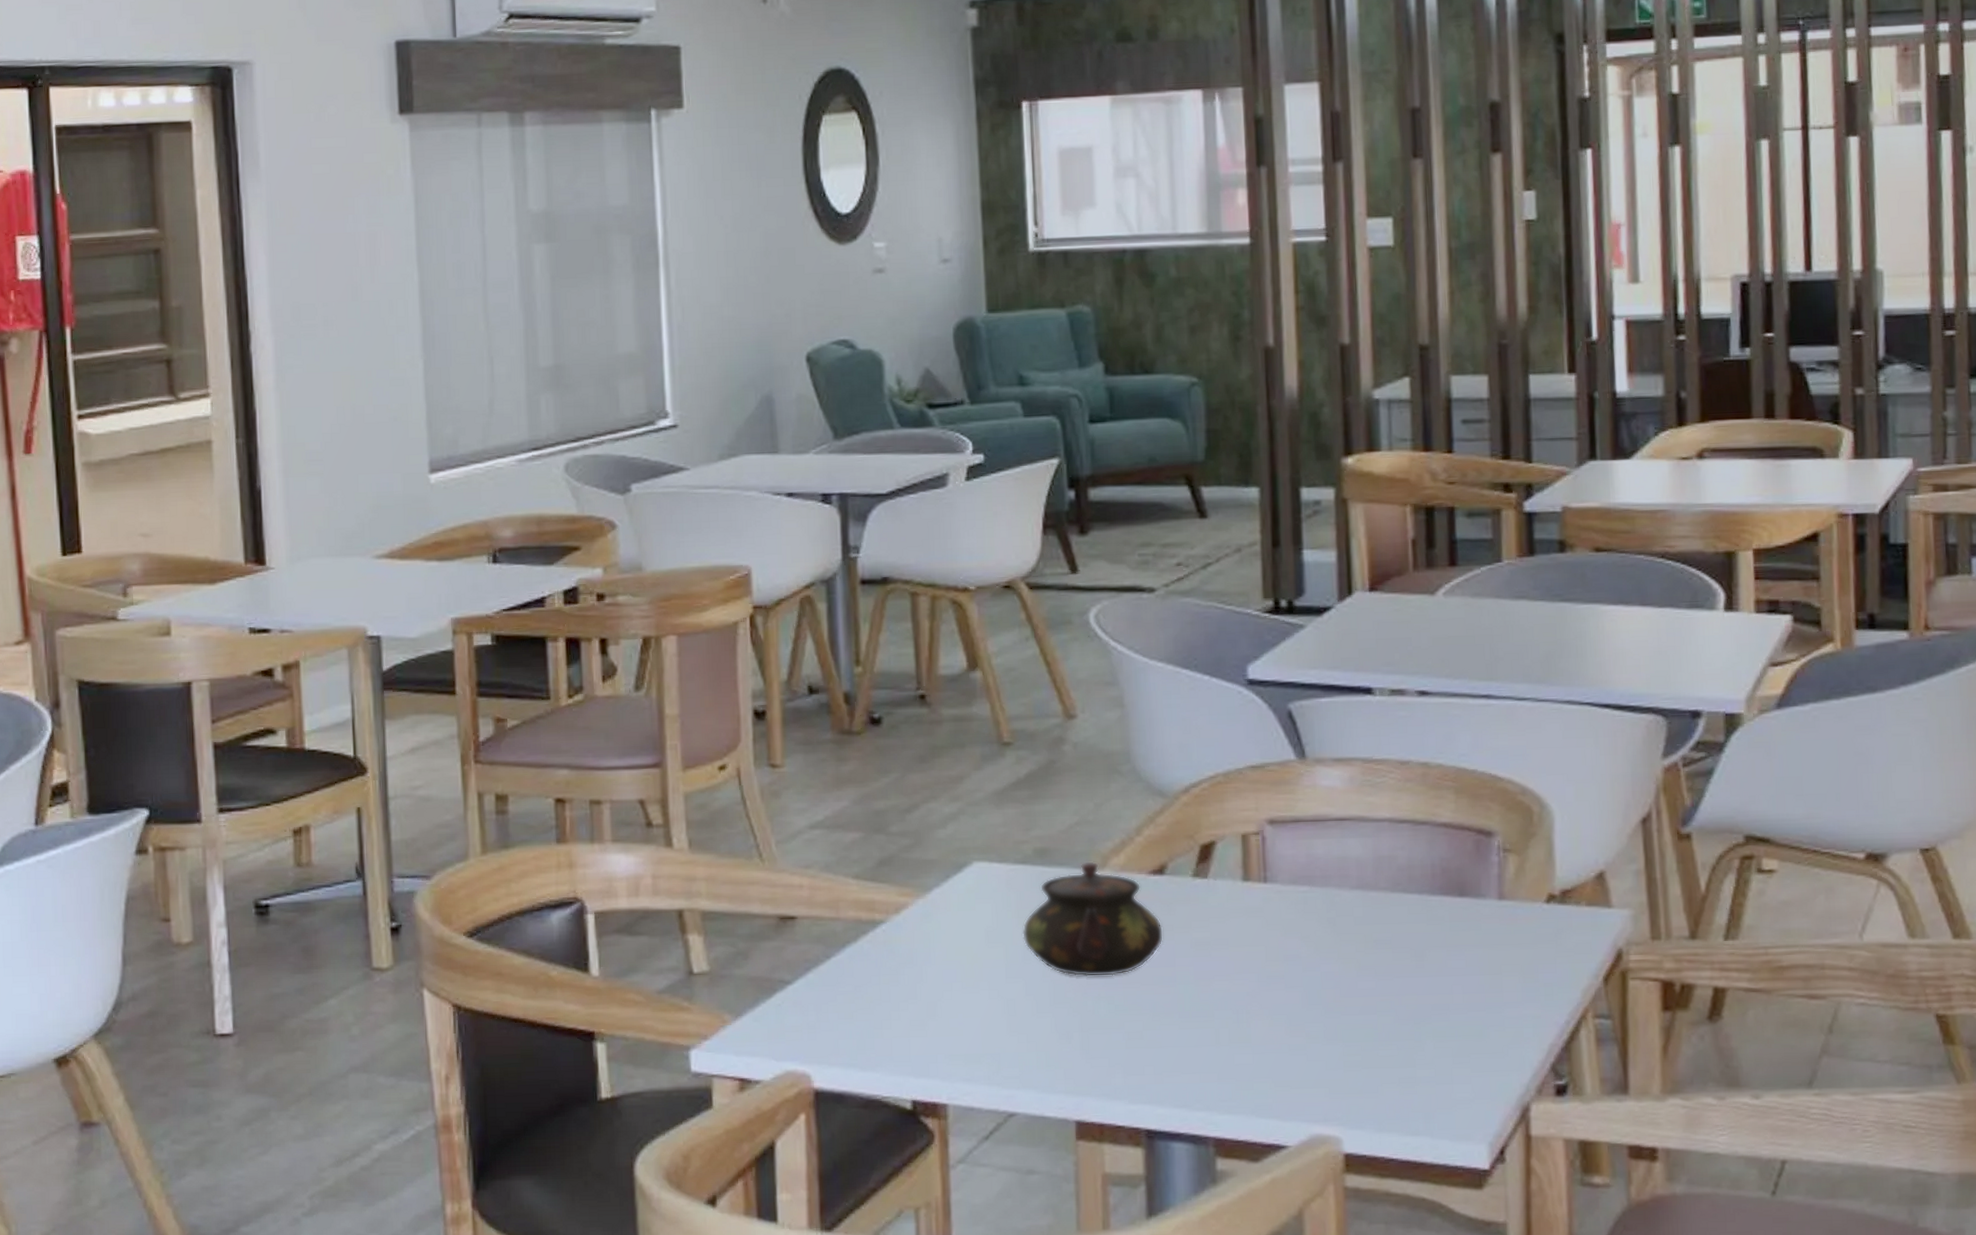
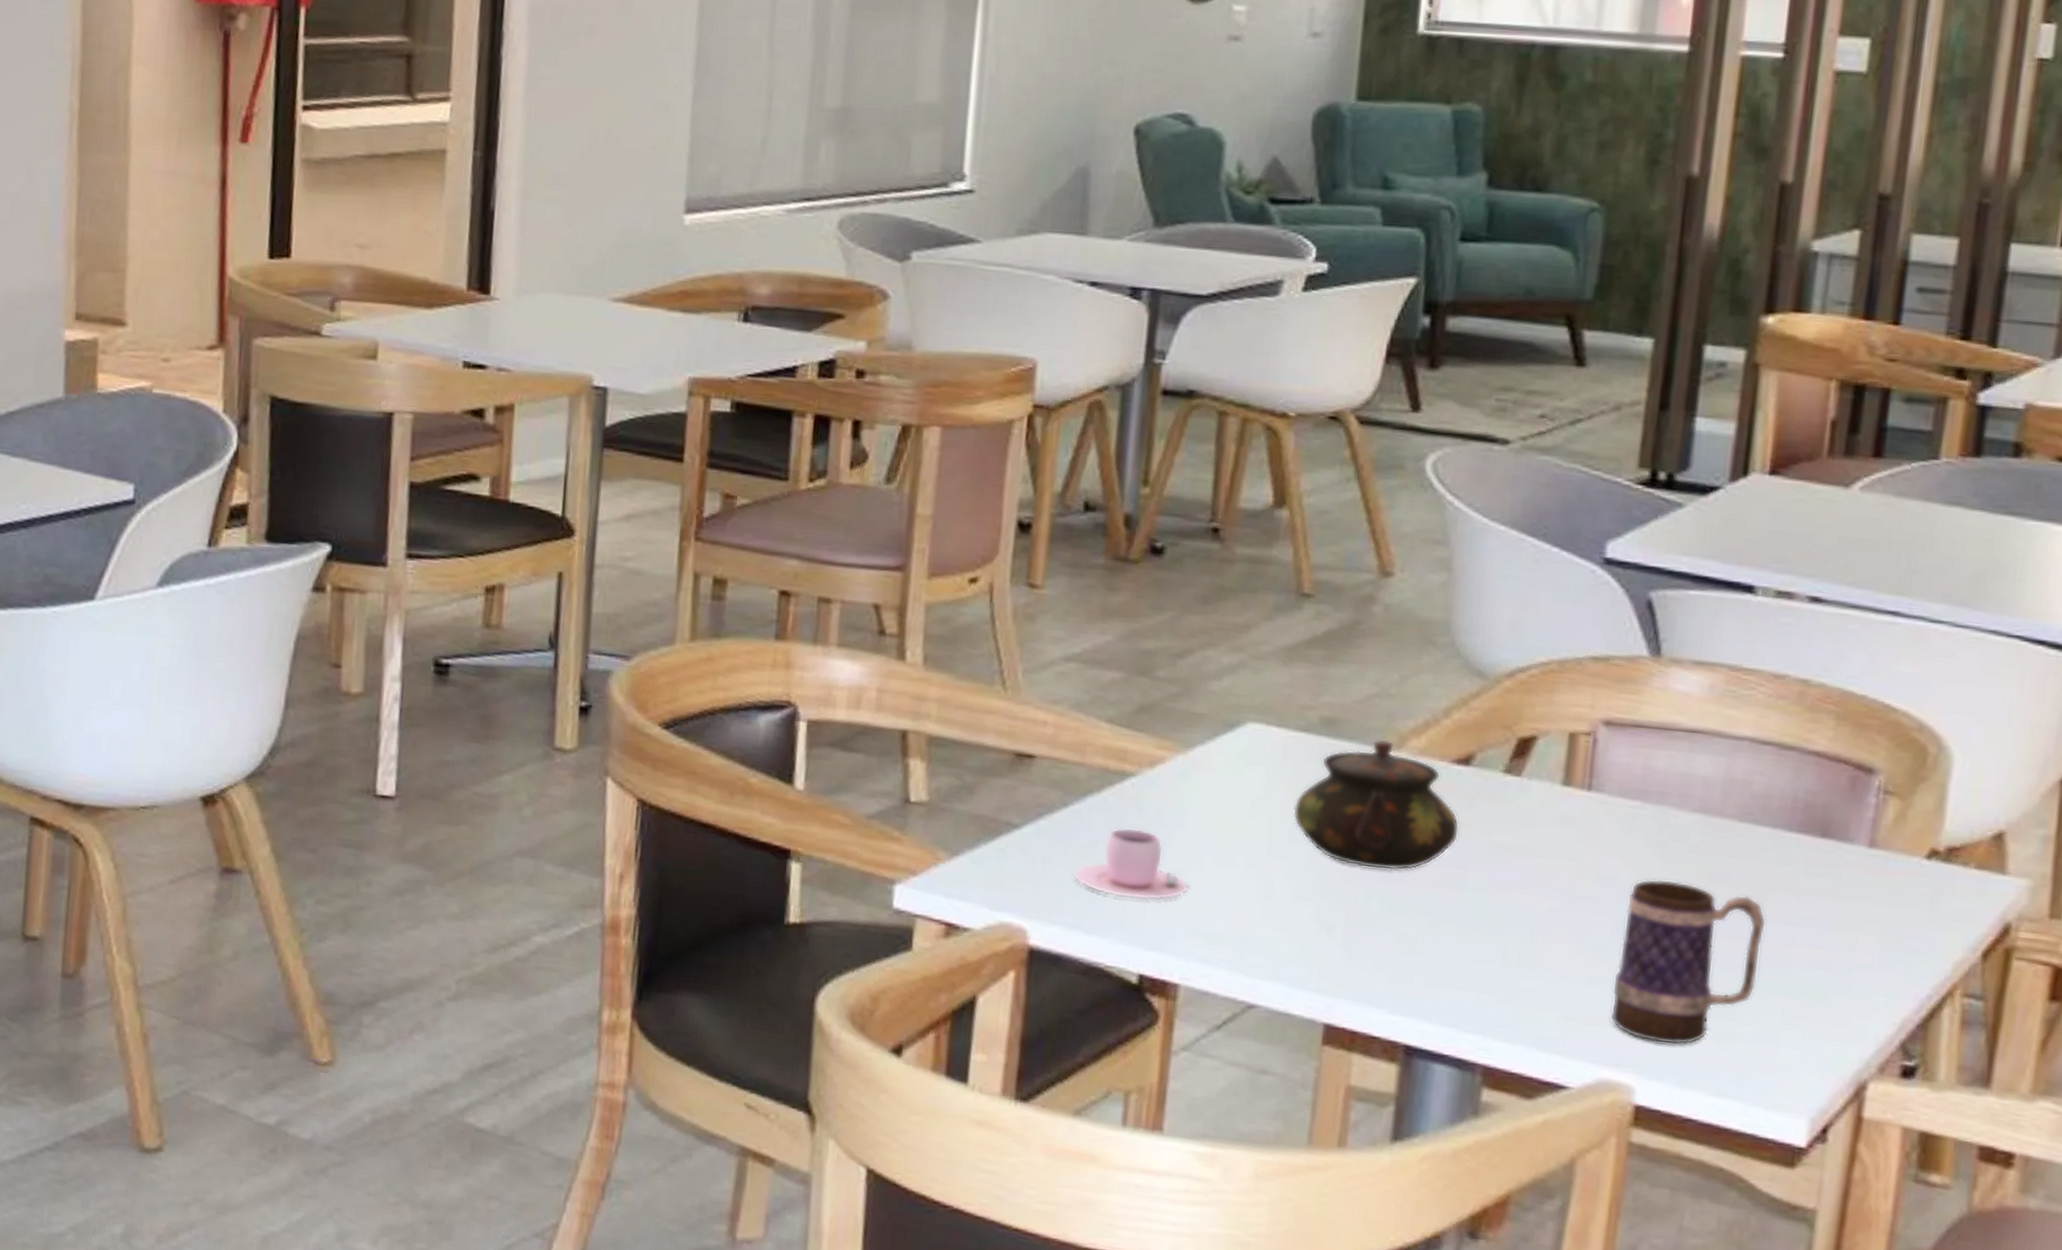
teacup: none [843,969,944,1034] -> present [1073,827,1189,901]
mug: none [1310,951,1427,1096] -> present [1610,879,1767,1045]

